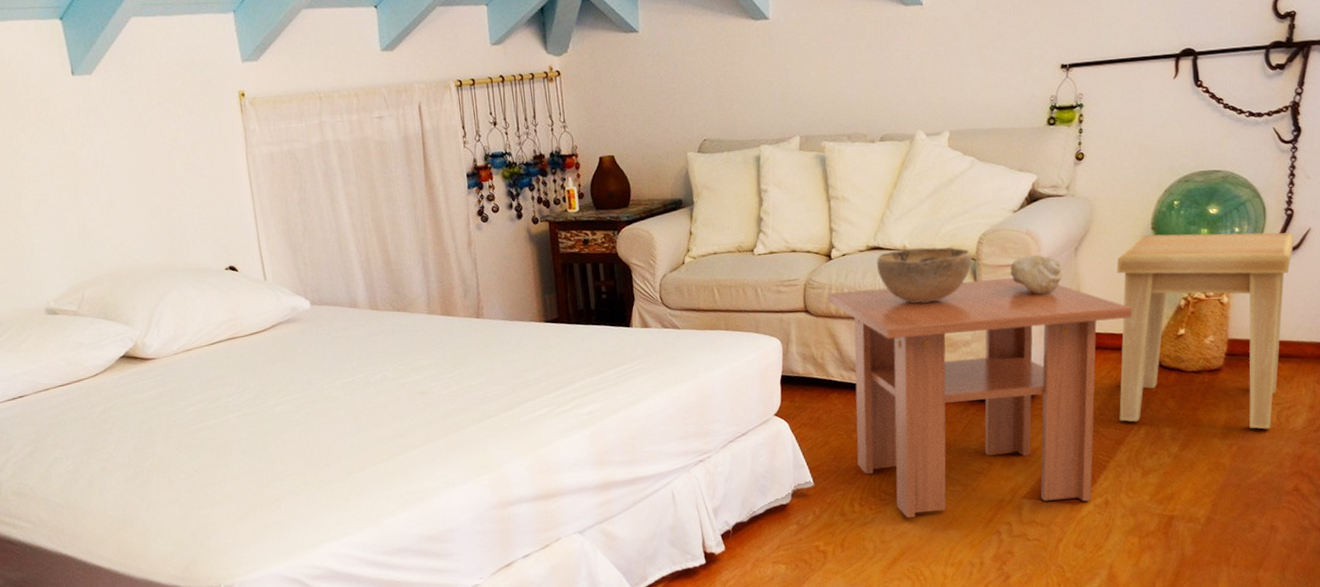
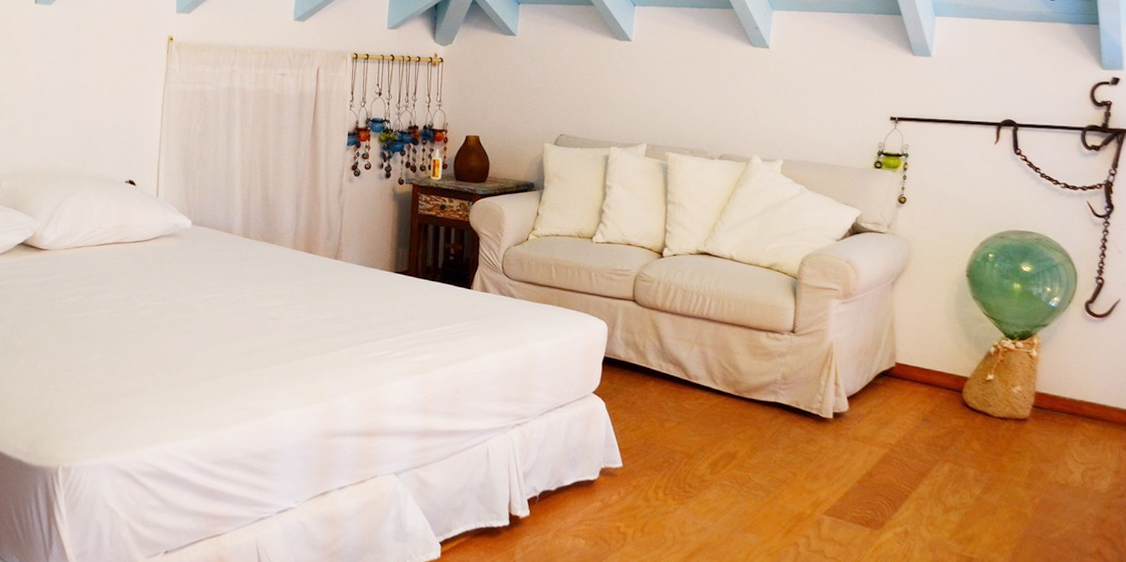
coffee table: present [828,278,1132,518] -> none [656,288,943,528]
decorative bowl: present [877,247,972,303] -> none [704,258,794,311]
seashell: present [1010,254,1062,295] -> none [829,282,878,321]
side table: present [1117,232,1294,429] -> none [924,280,1104,487]

